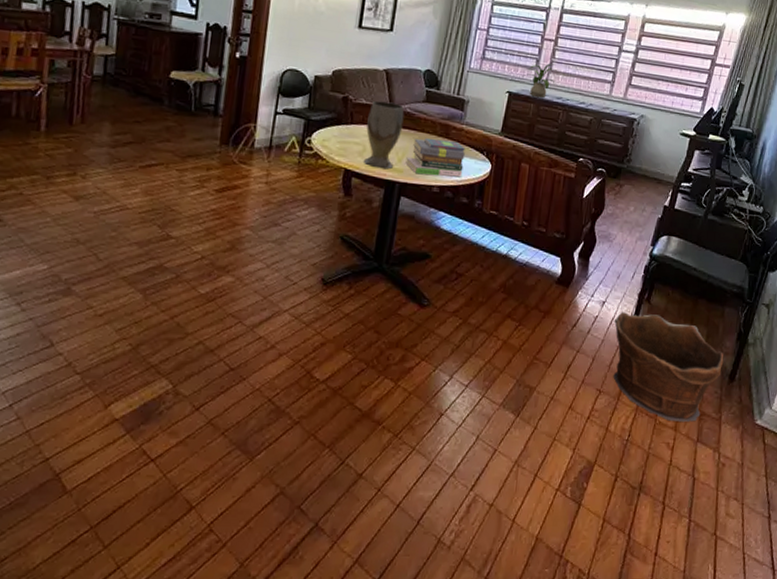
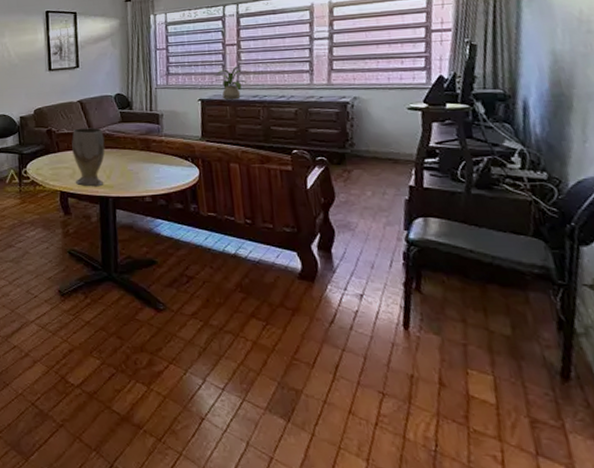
books: present [405,137,466,178] -> none [114,152,172,188]
clay pot: present [613,312,724,423] -> none [379,305,547,431]

